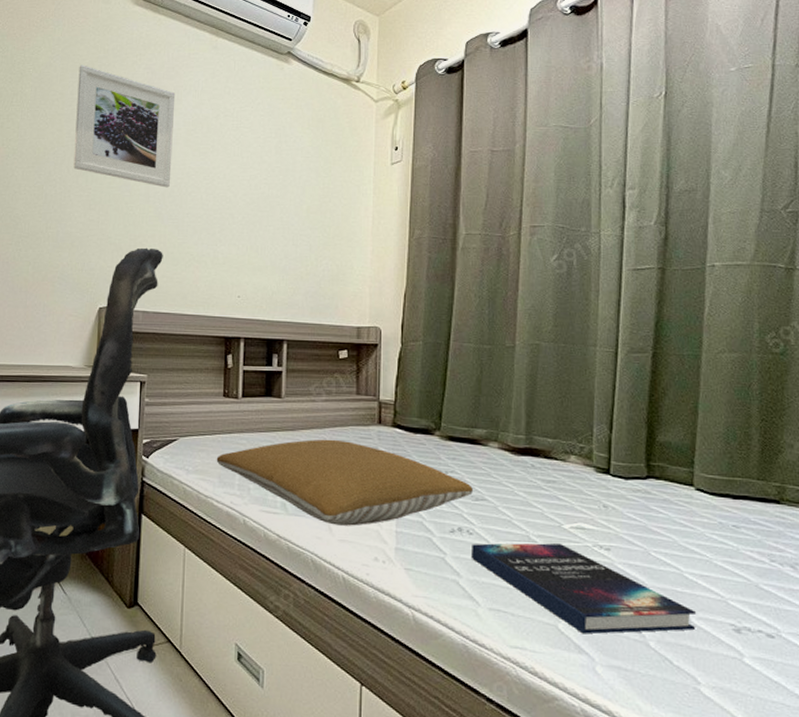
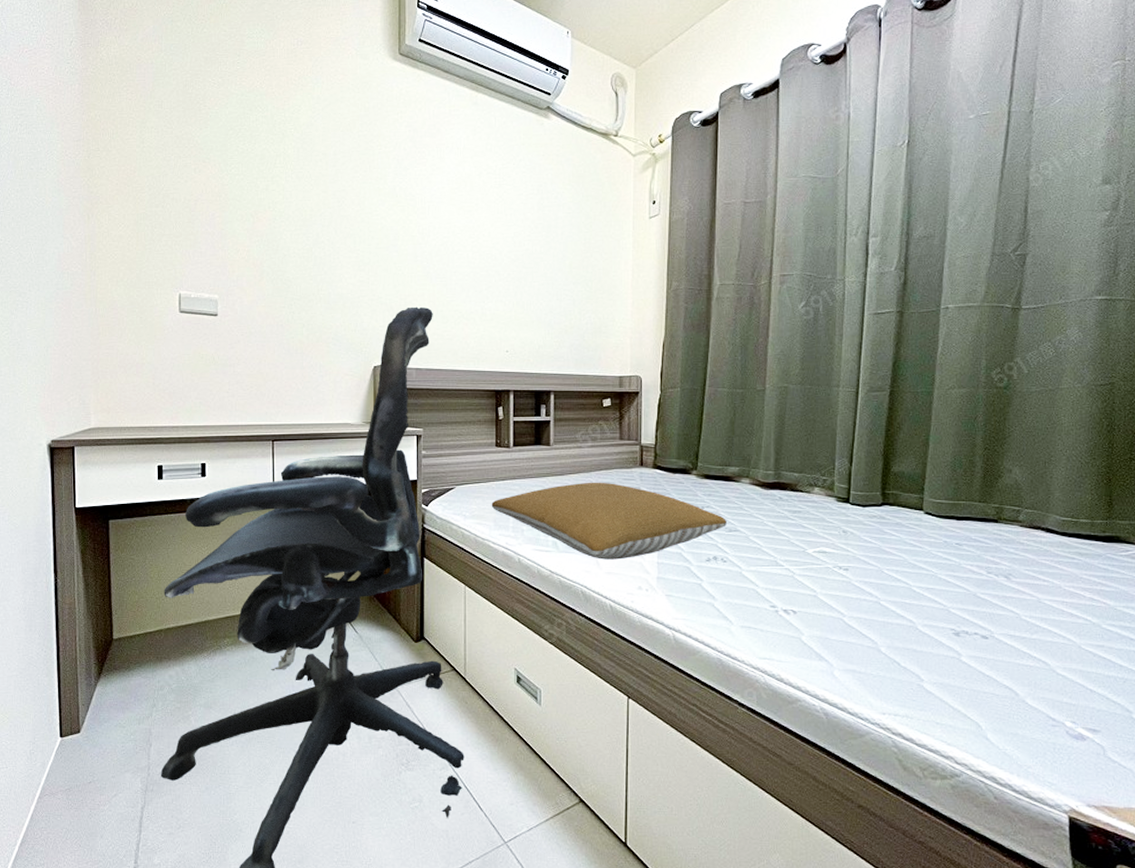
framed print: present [73,65,176,188] -> none [340,123,438,247]
hardback book: present [470,542,697,634] -> none [724,566,923,644]

